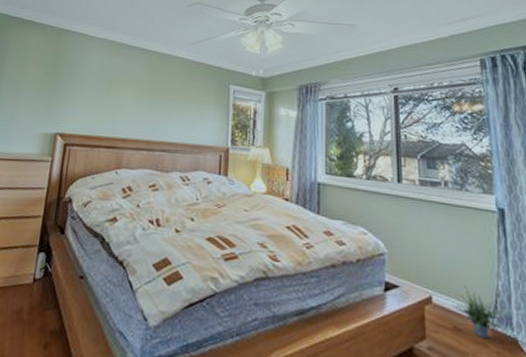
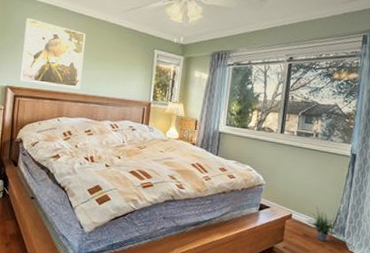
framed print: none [72,56,149,135] -> present [20,18,86,90]

